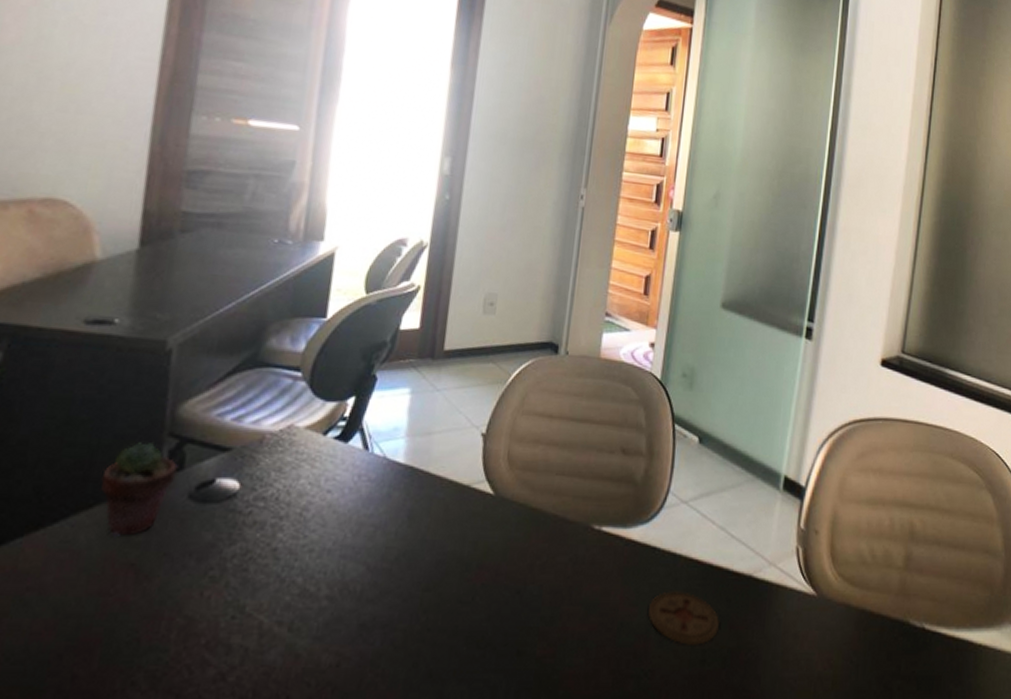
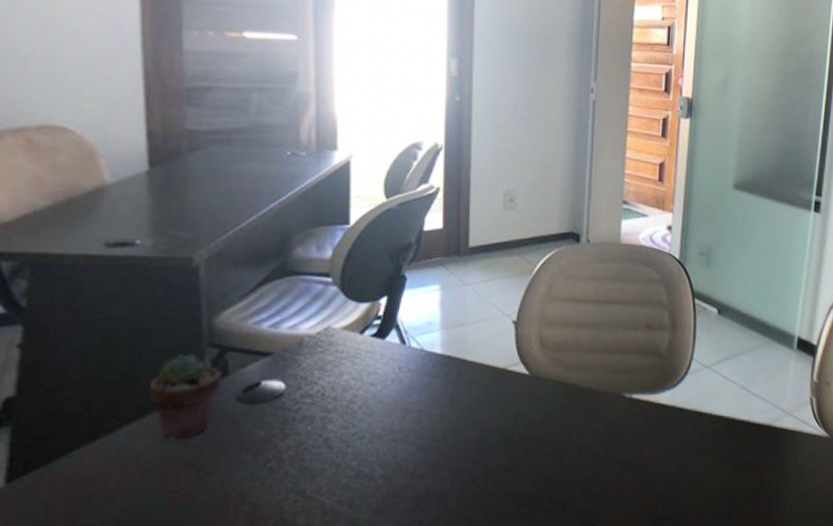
coaster: present [648,591,719,645] -> none [679,444,743,488]

